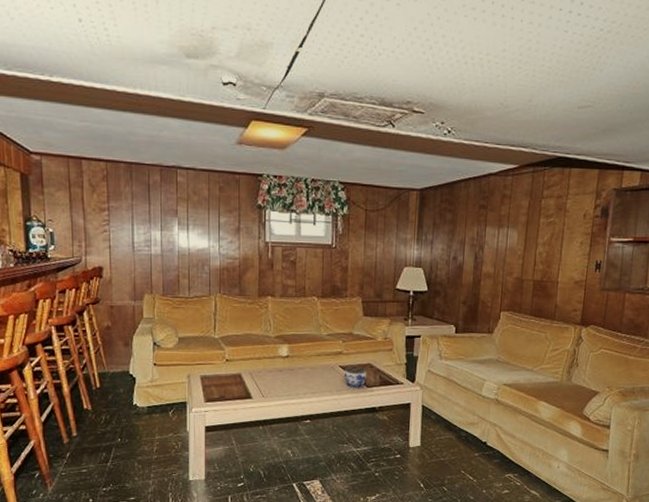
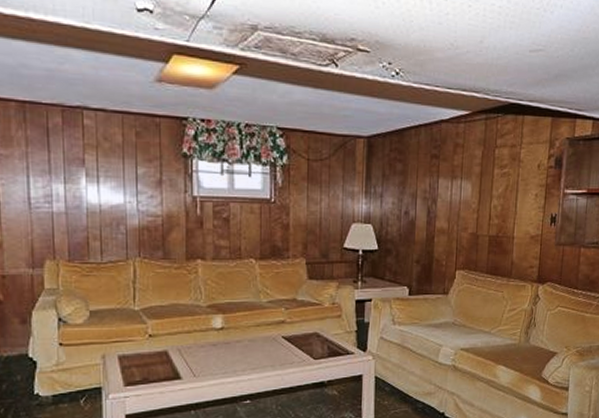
jar: present [344,366,367,387] -> none [287,335,314,360]

